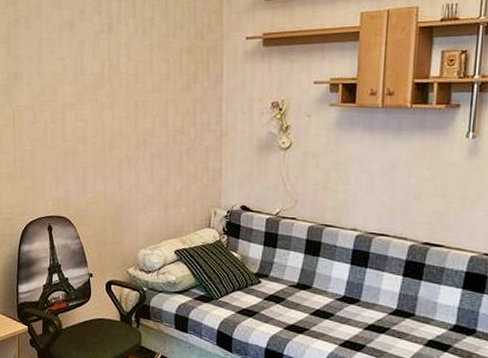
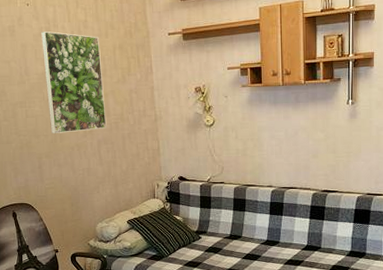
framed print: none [100,28,166,142] -> present [40,31,107,133]

